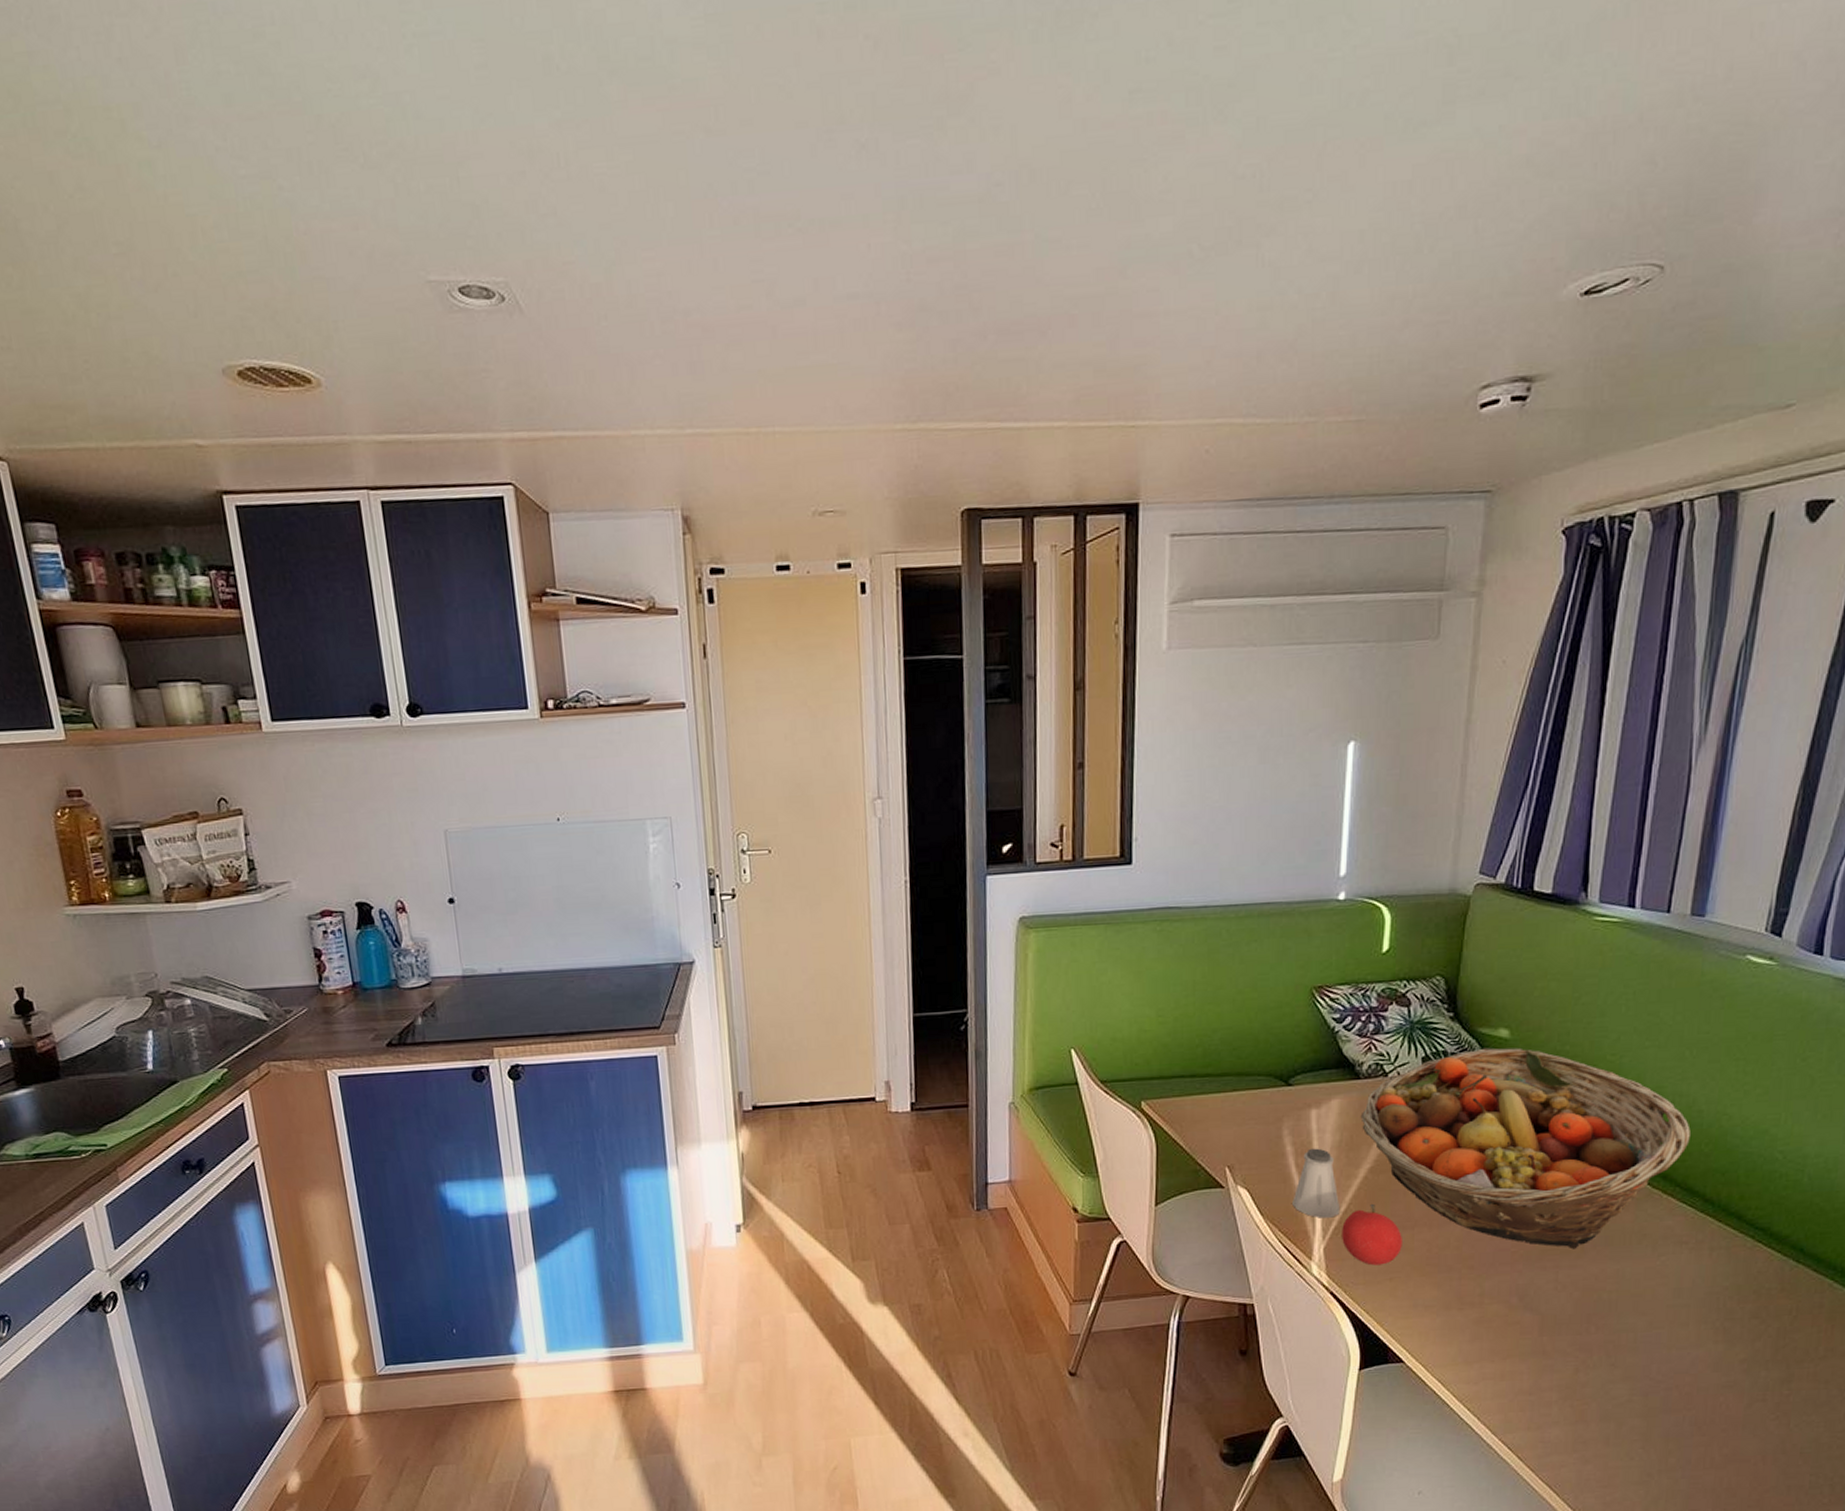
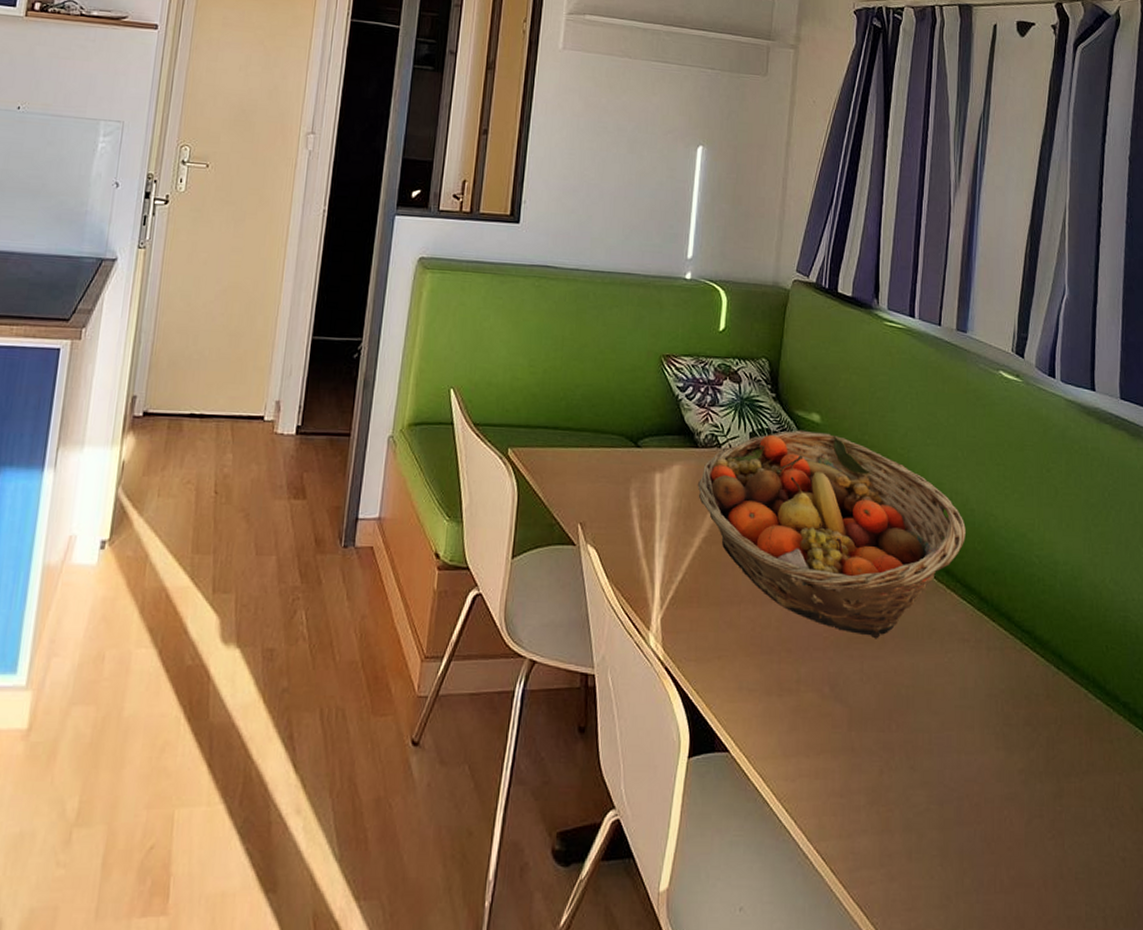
saltshaker: present [1292,1148,1341,1218] -> none [635,512,677,586]
fruit: present [1342,1203,1402,1266] -> none [677,574,730,641]

